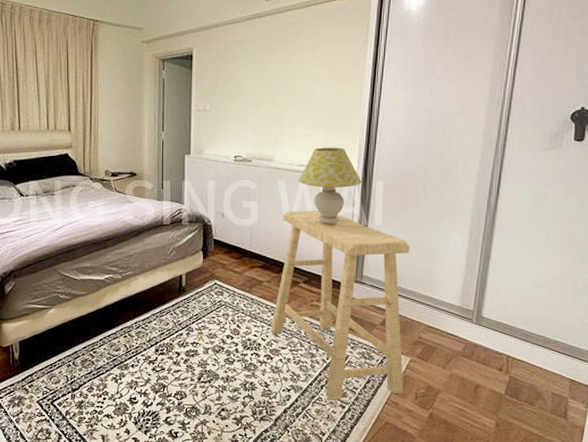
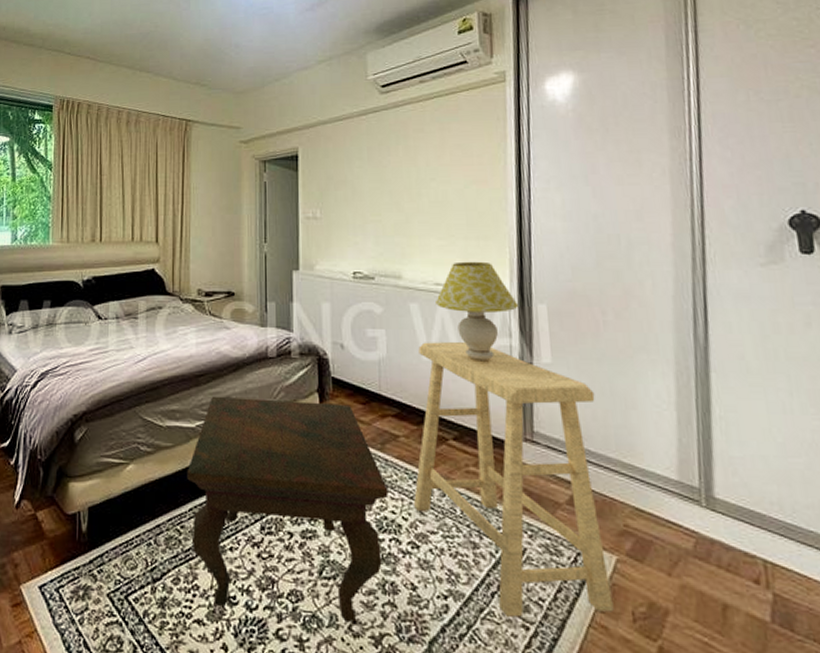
side table: none [98,255,253,409] -> present [187,396,389,622]

